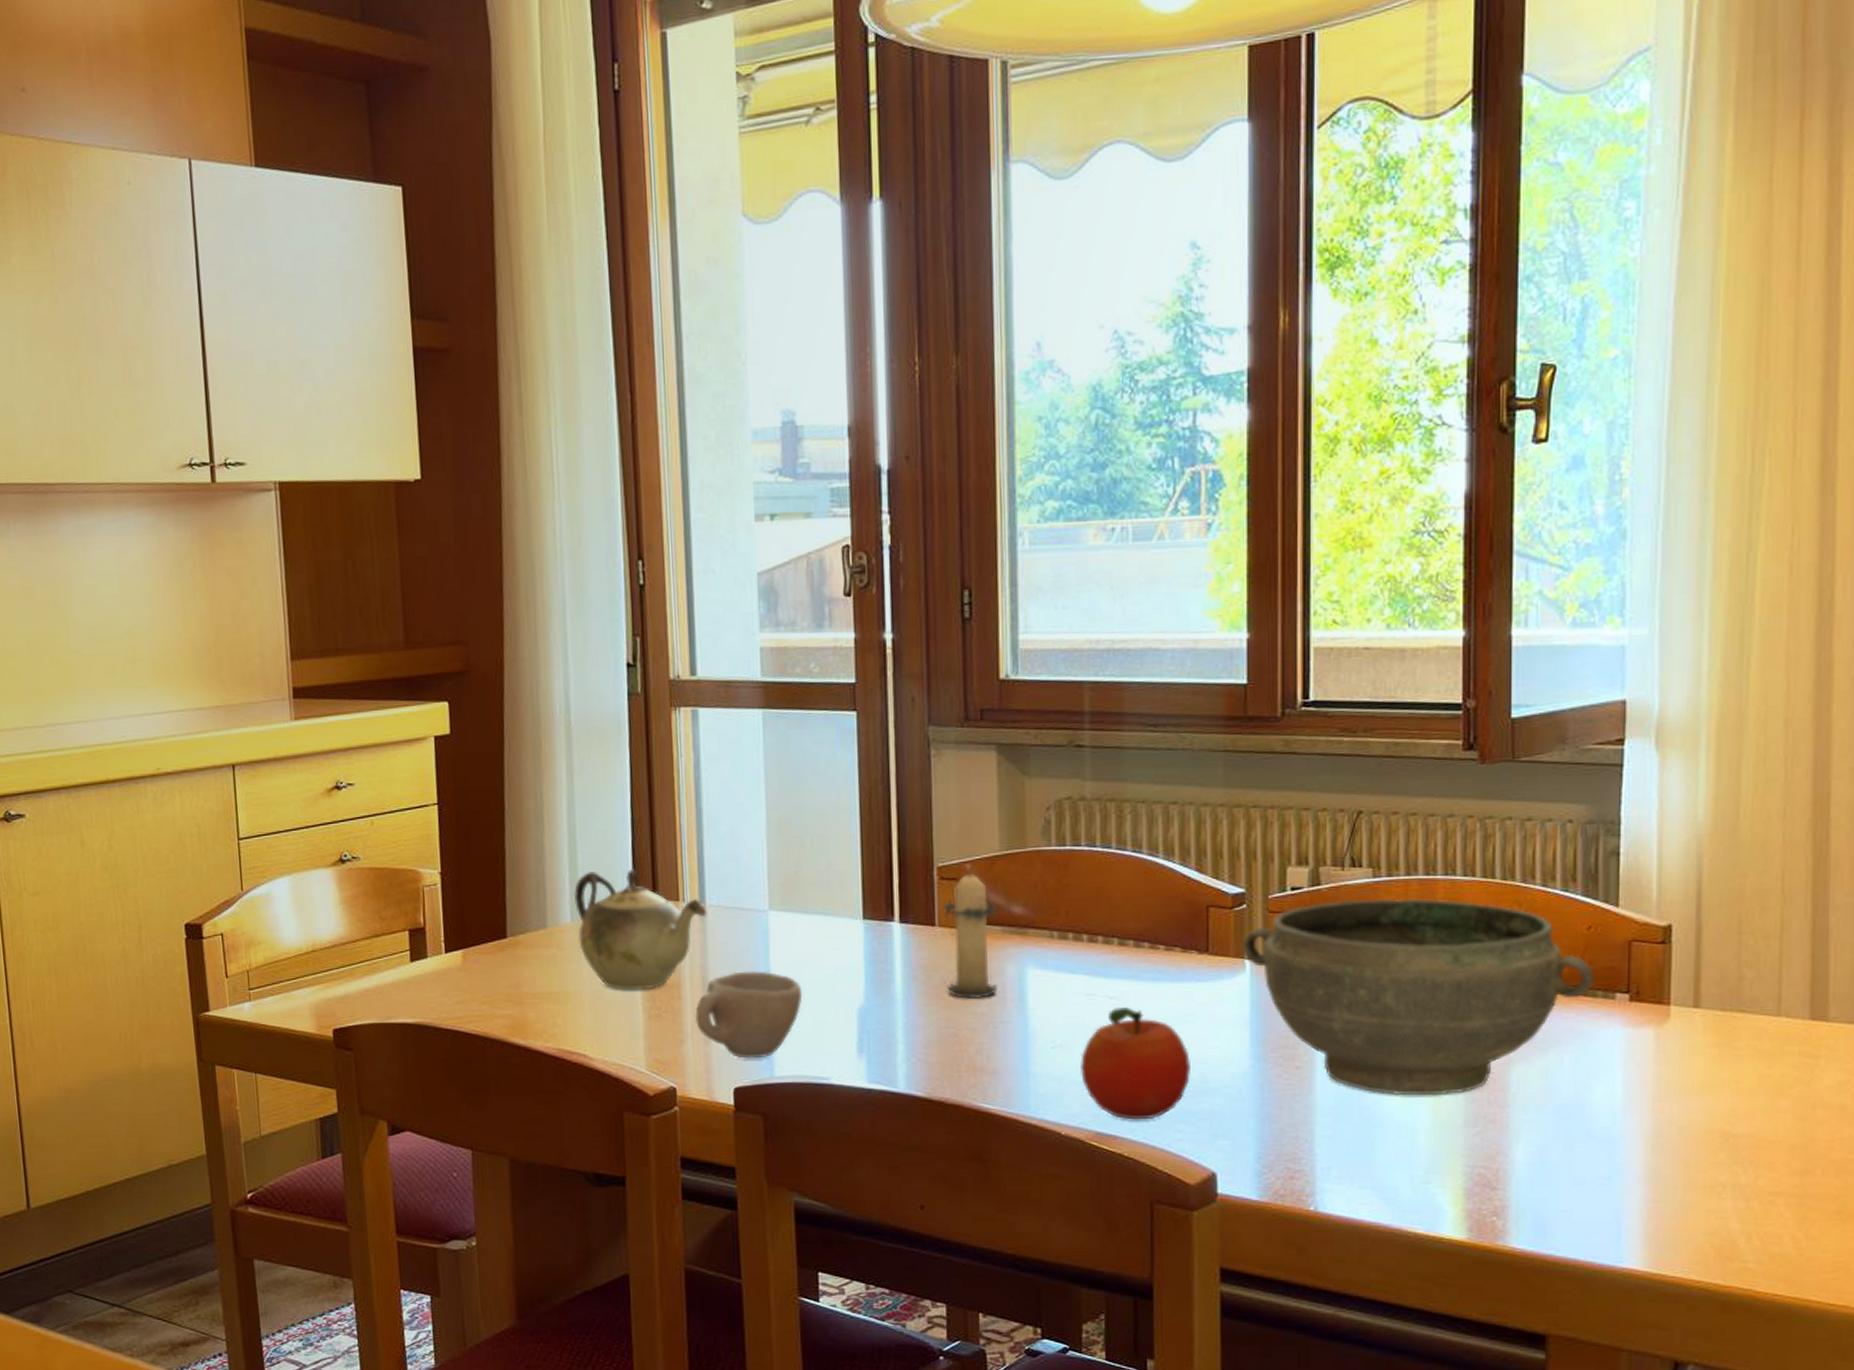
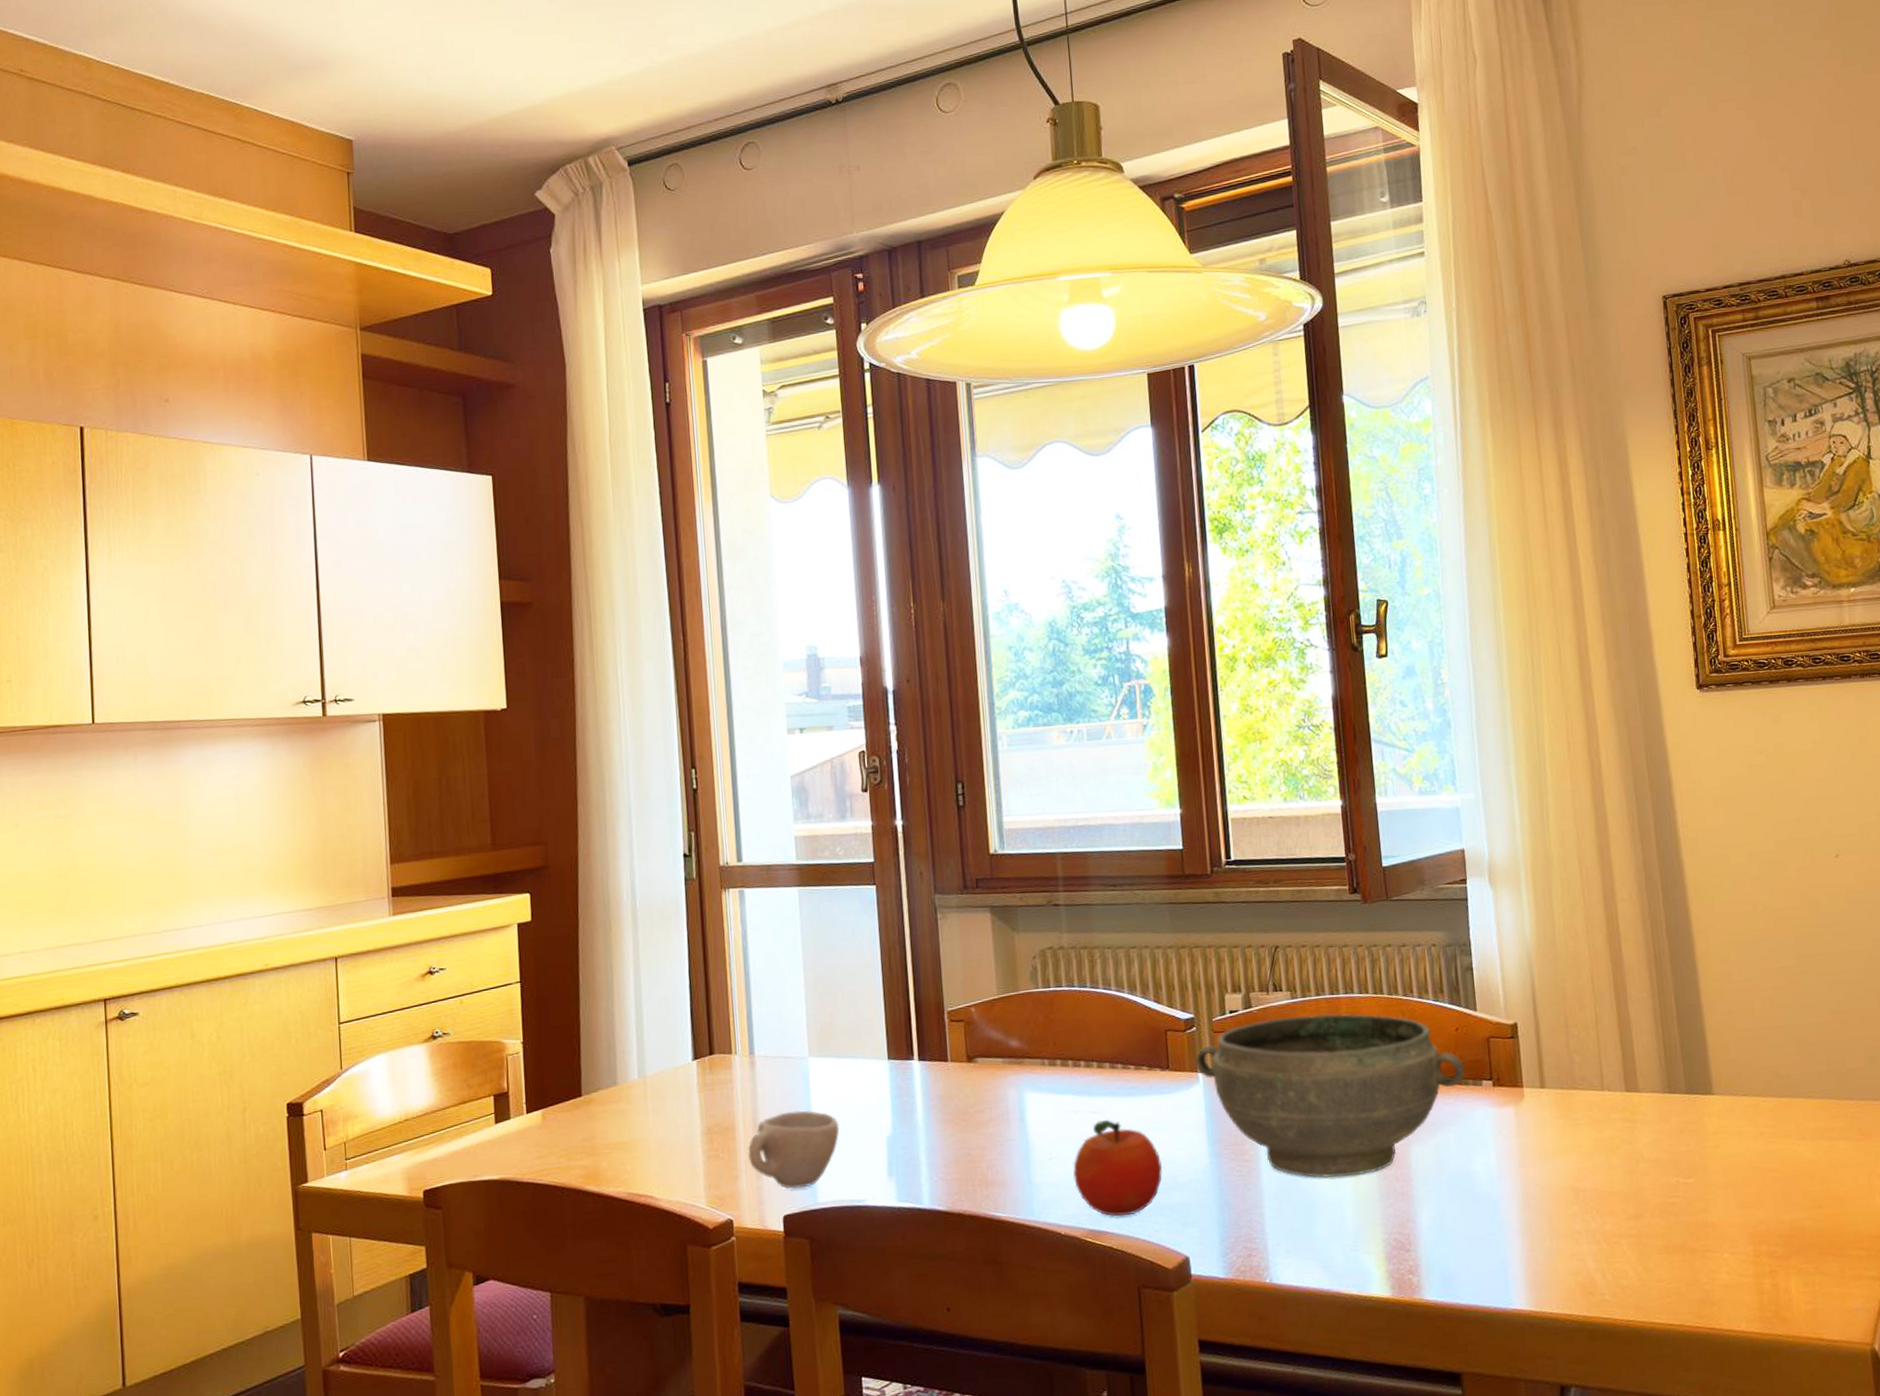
teapot: present [574,869,707,990] -> none [641,1029,756,1136]
candle: present [942,866,999,999] -> none [953,1009,1003,1122]

